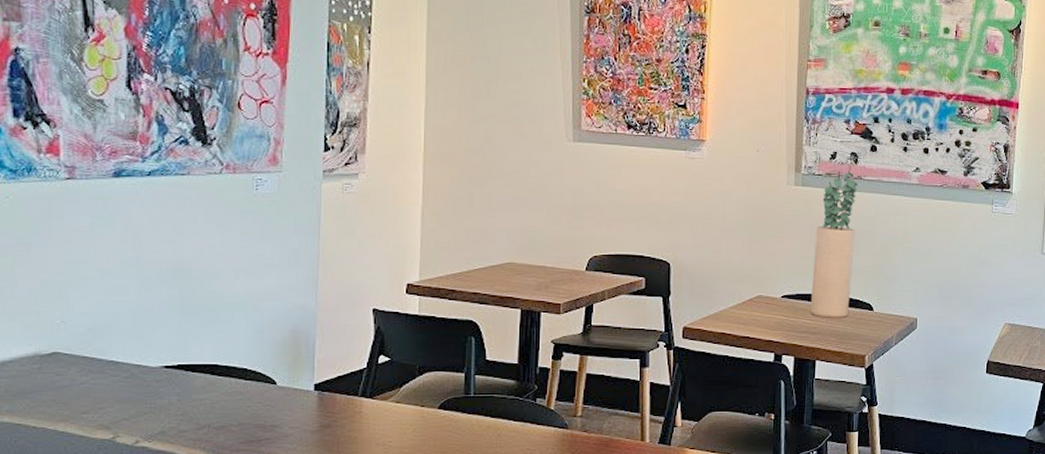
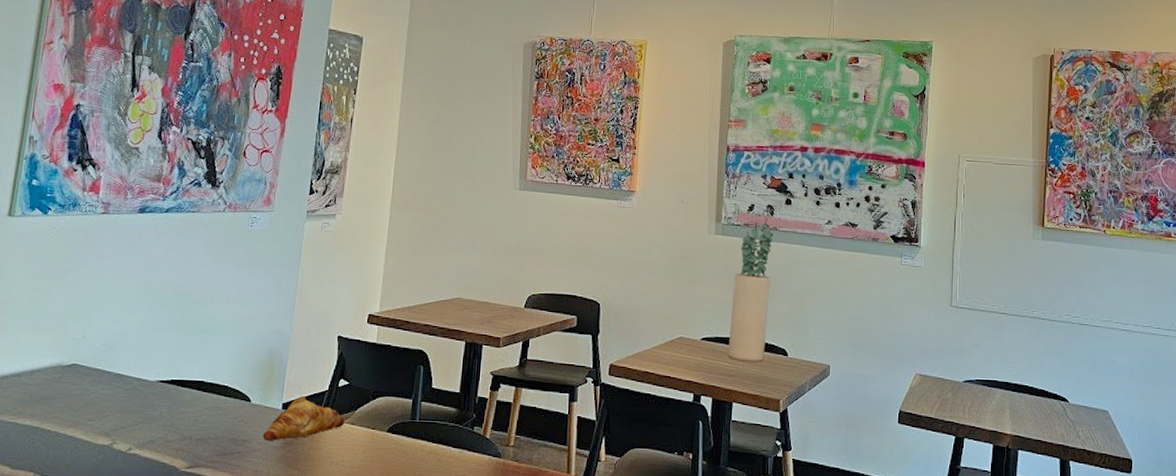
croissant: none [294,375,388,424] -> present [262,395,345,441]

